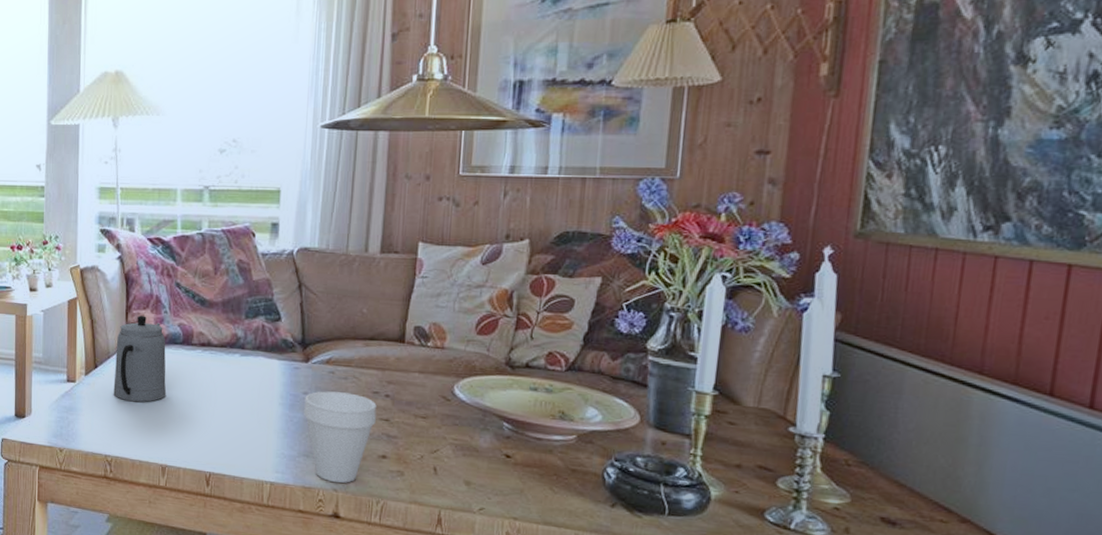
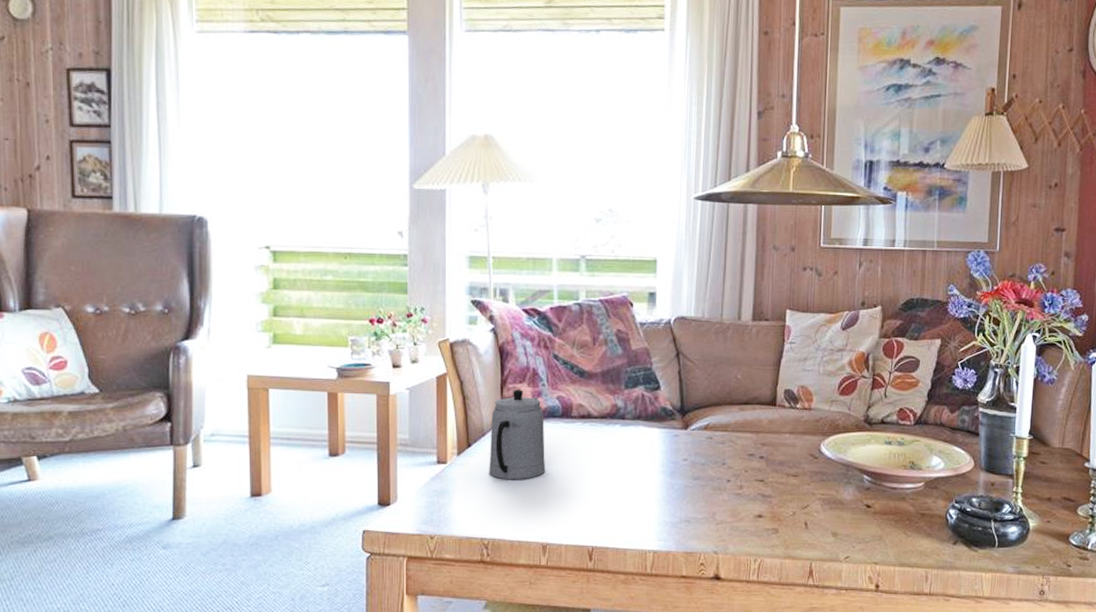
cup: present [304,391,377,483] -> none [684,456,752,545]

